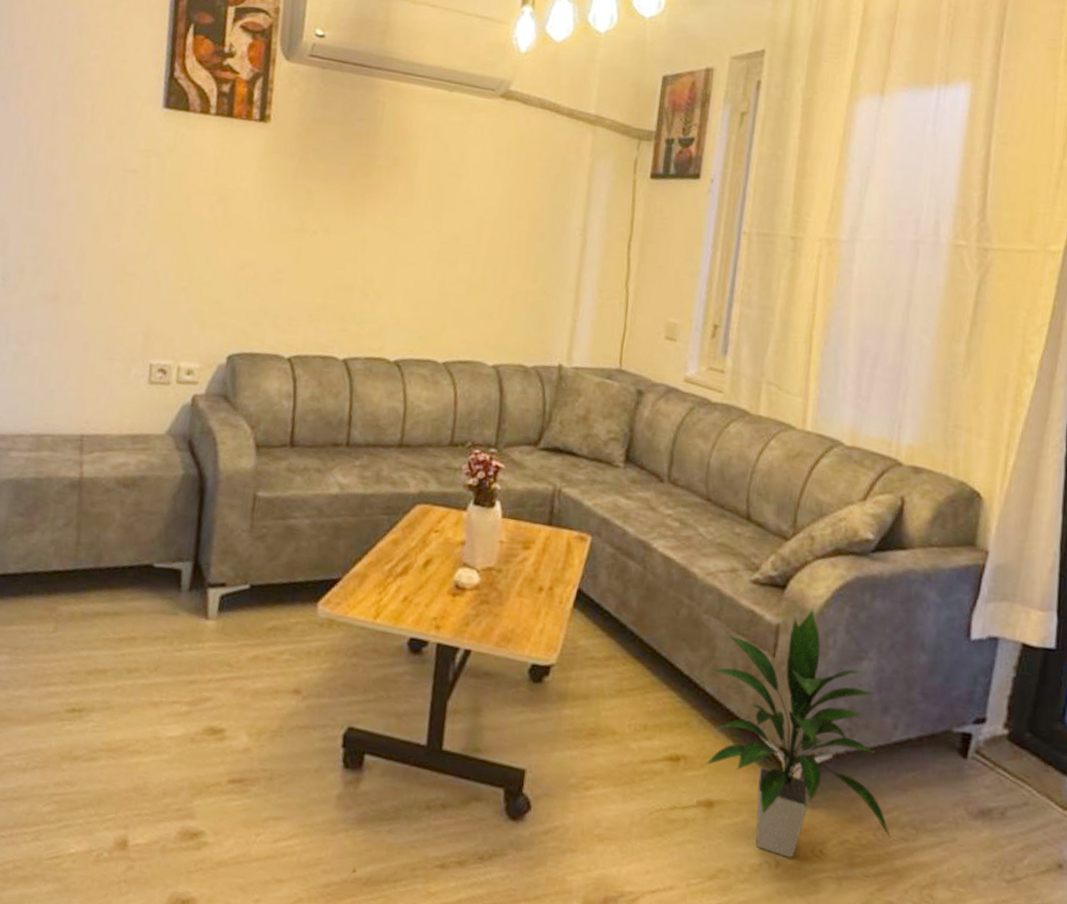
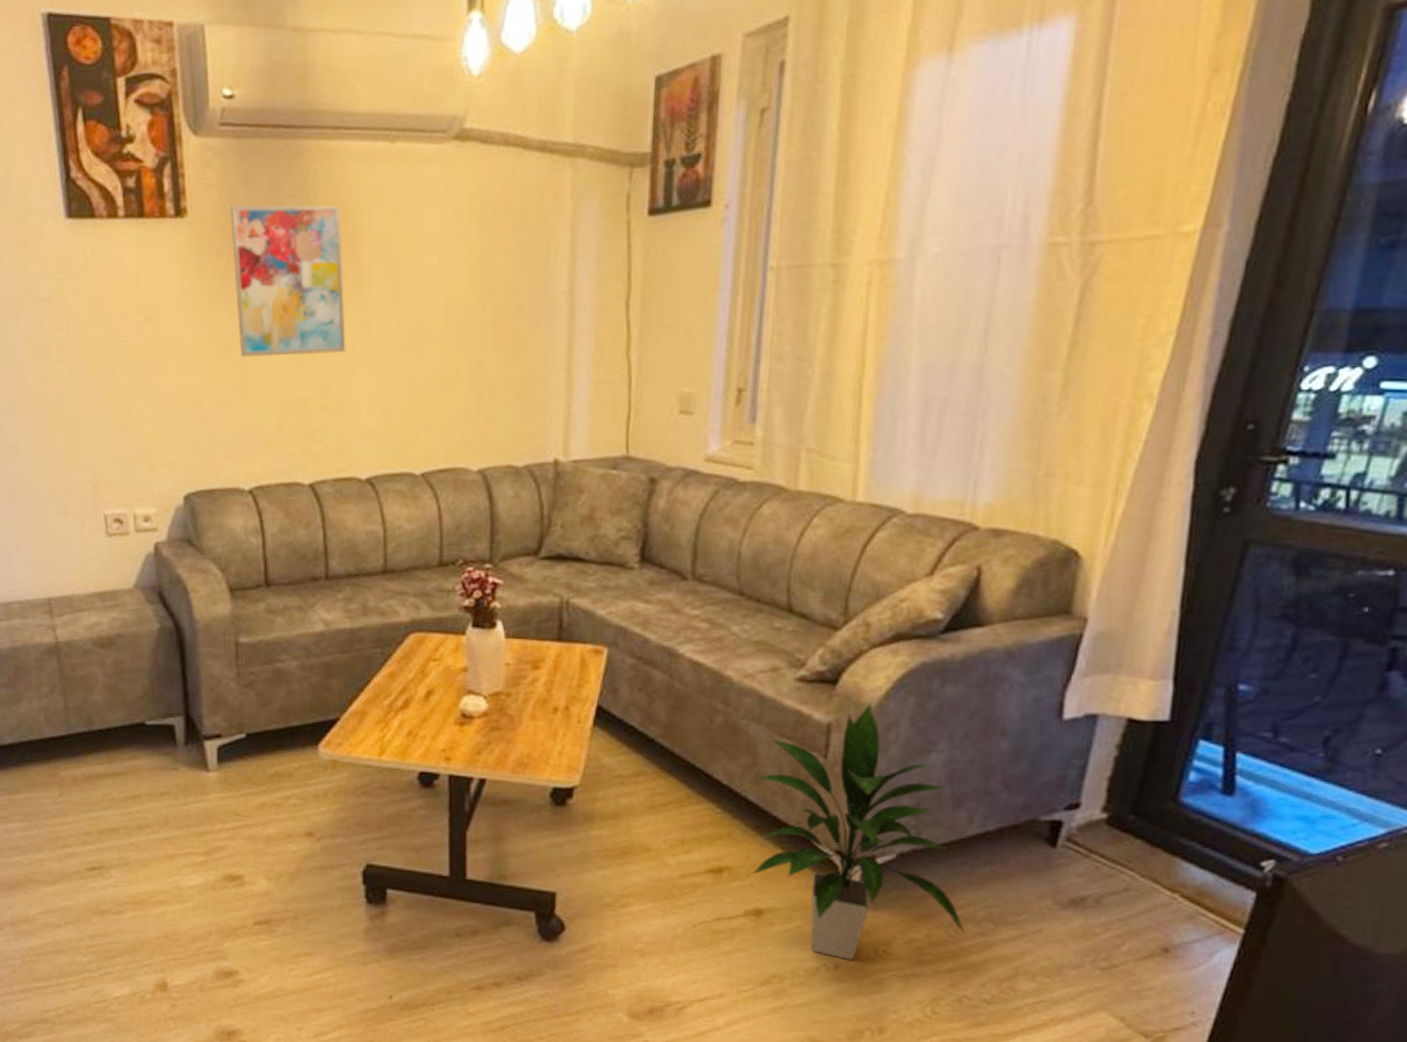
wall art: none [298,119,401,252] -> present [230,205,346,357]

